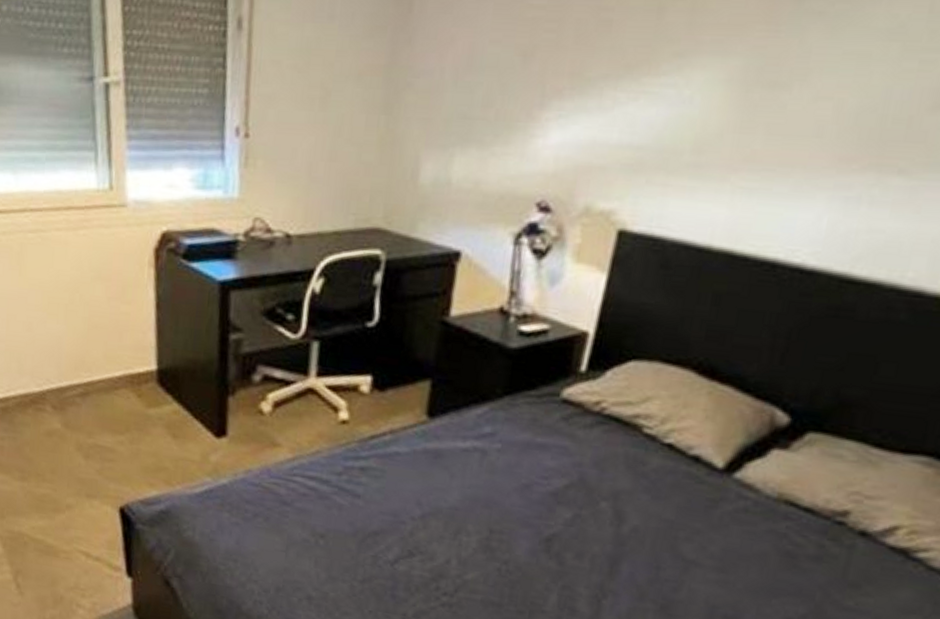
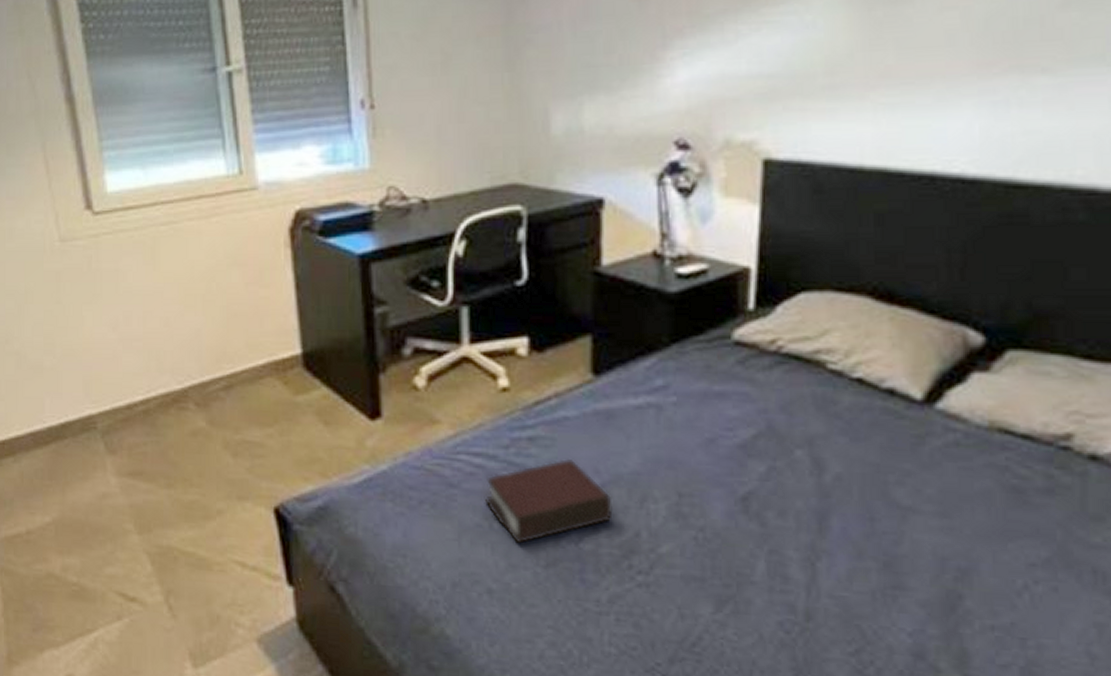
bible: none [313,489,430,561] -> present [484,458,613,544]

